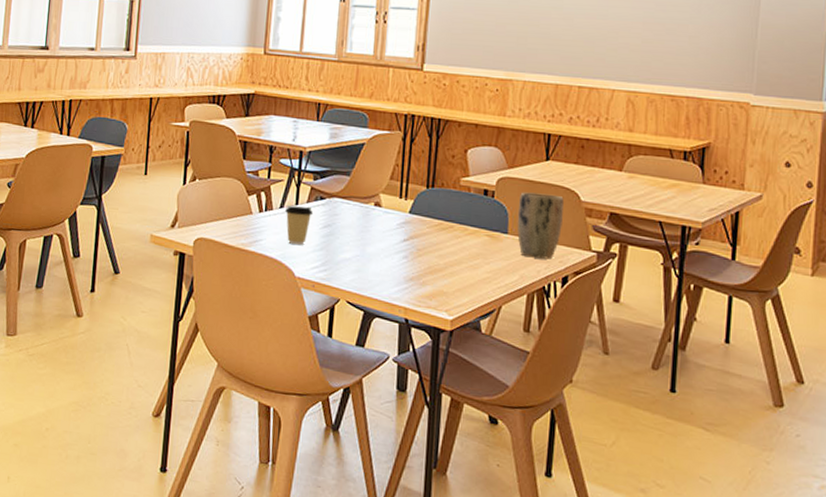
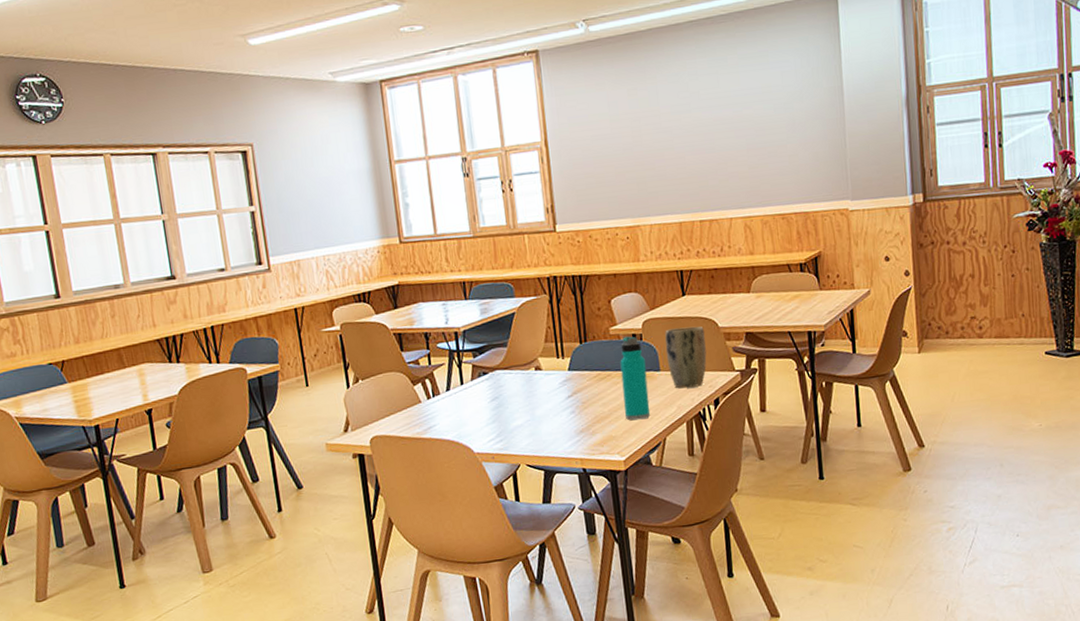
coffee cup: present [285,206,314,246] -> none [452,385,480,424]
water bottle: none [461,190,493,281] -> present [620,336,651,420]

